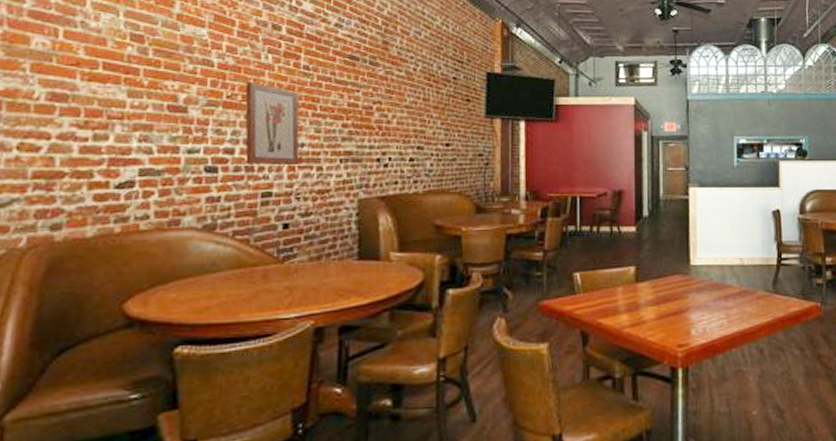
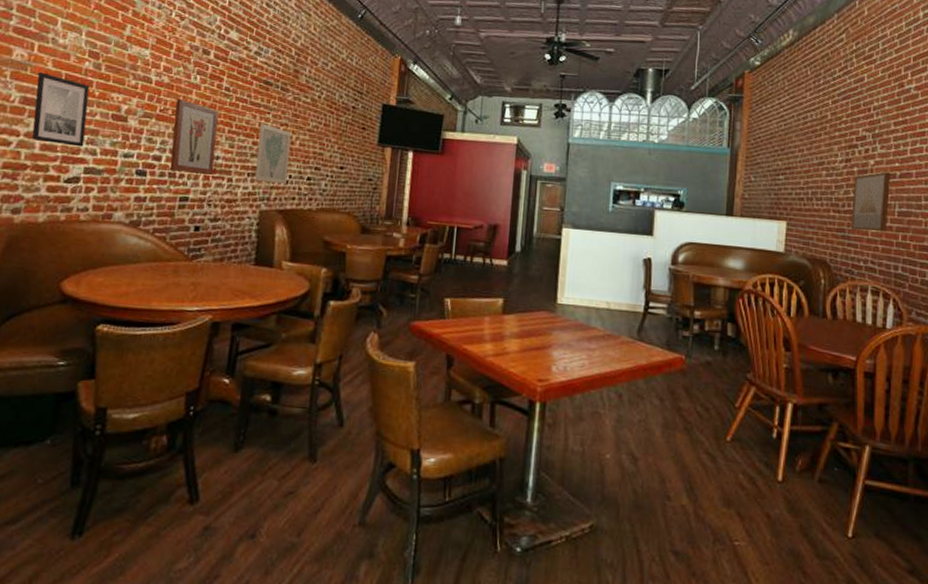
wall art: none [66,61,136,146] -> present [32,71,90,147]
wall art: none [348,103,387,169] -> present [254,123,292,185]

